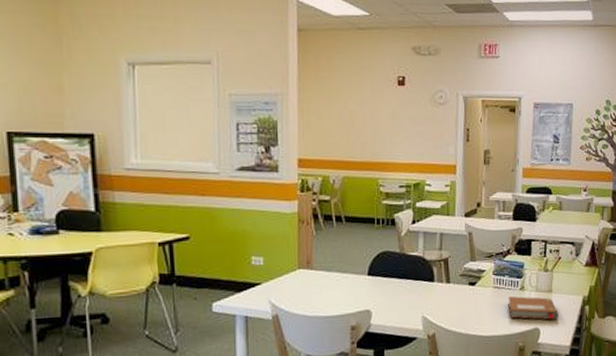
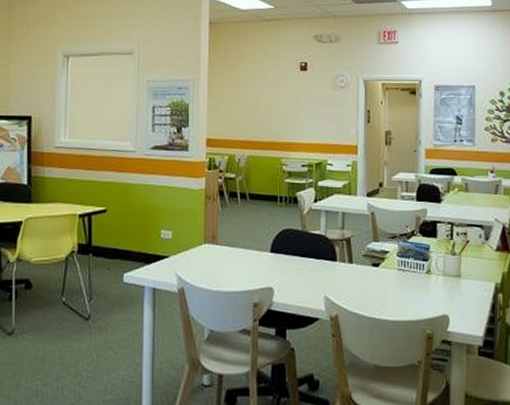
notebook: present [508,296,559,320] -> none [413,279,469,307]

